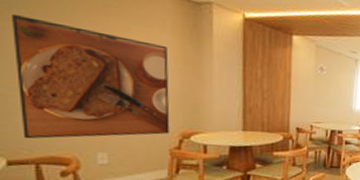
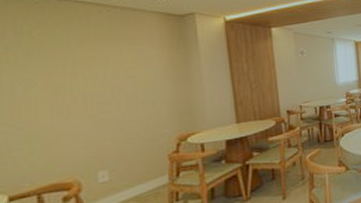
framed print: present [10,14,170,139] -> none [8,56,167,172]

